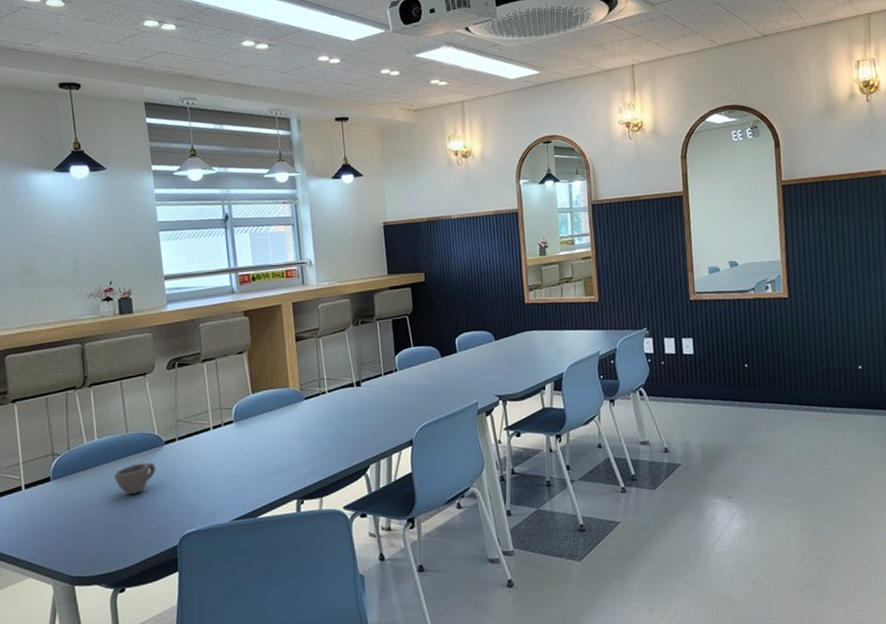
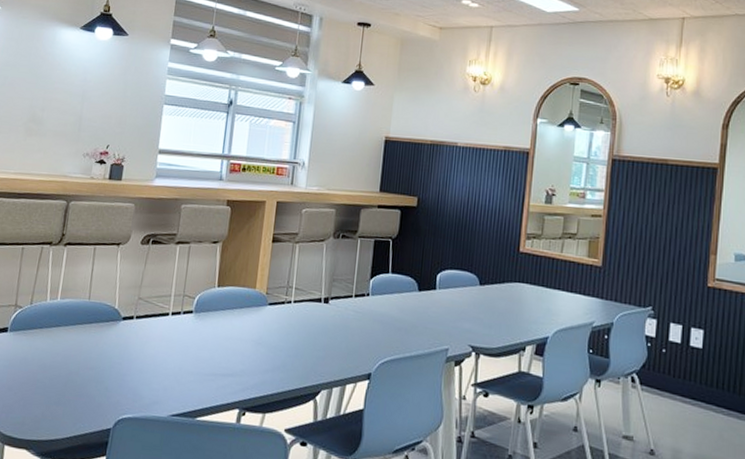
cup: present [114,462,156,494] -> none [66,333,108,365]

